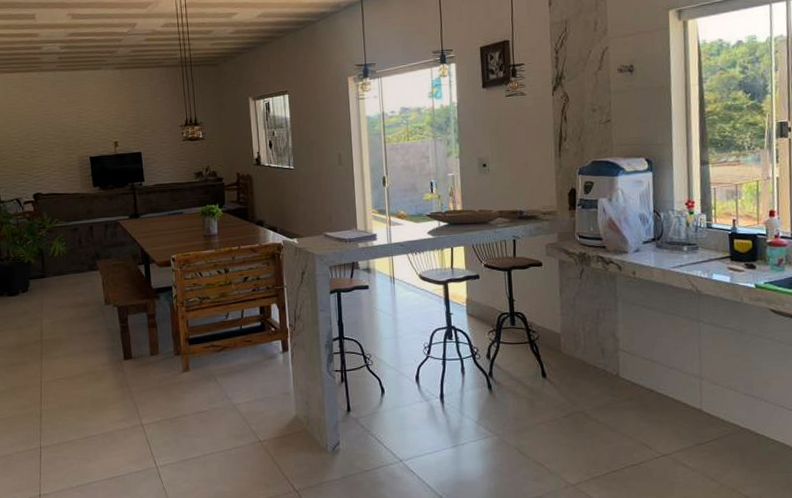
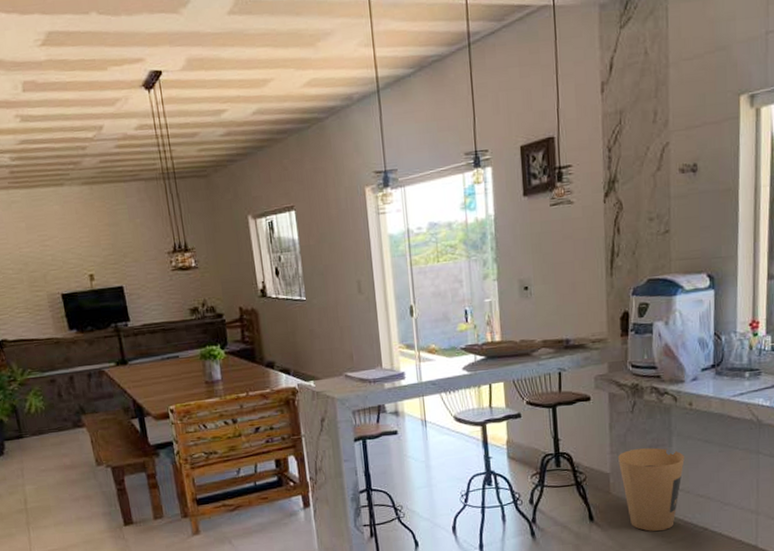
trash can: none [568,311,630,391] -> present [618,447,685,531]

